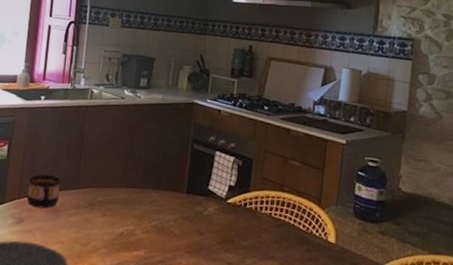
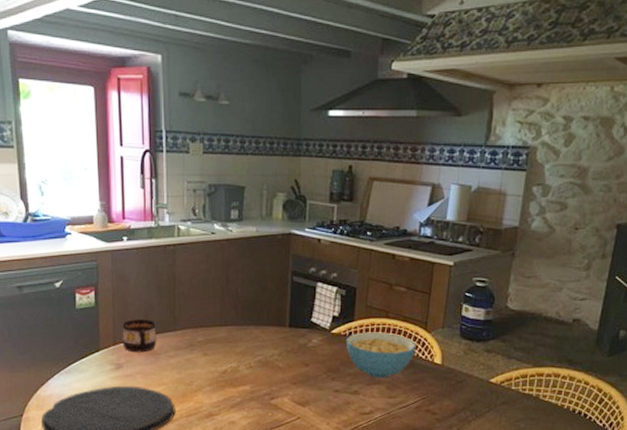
cereal bowl: none [240,203,310,254] -> present [345,332,416,378]

